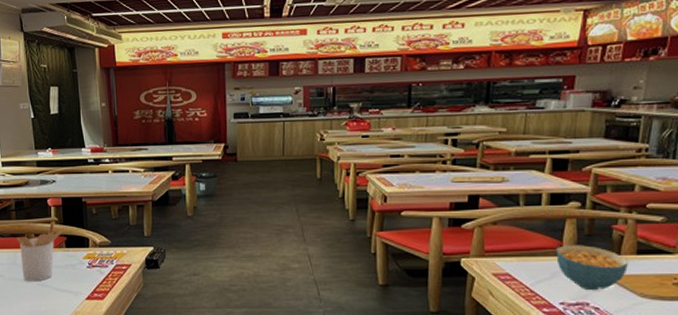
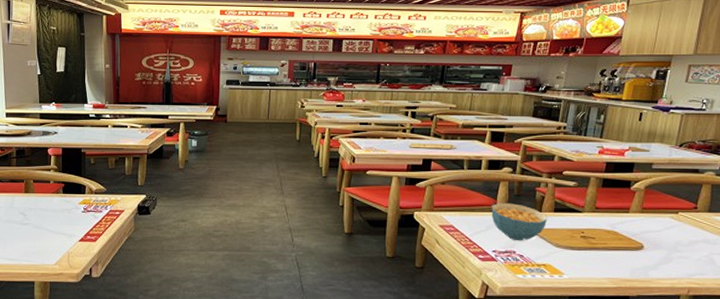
utensil holder: present [16,221,63,282] -> none [15,168,61,224]

